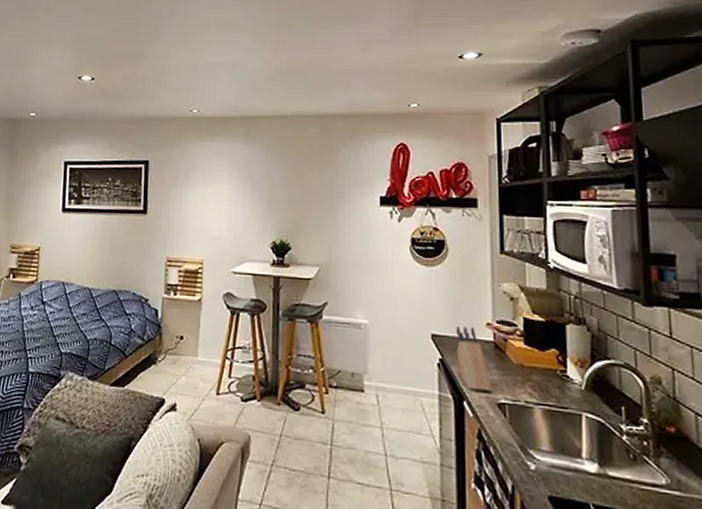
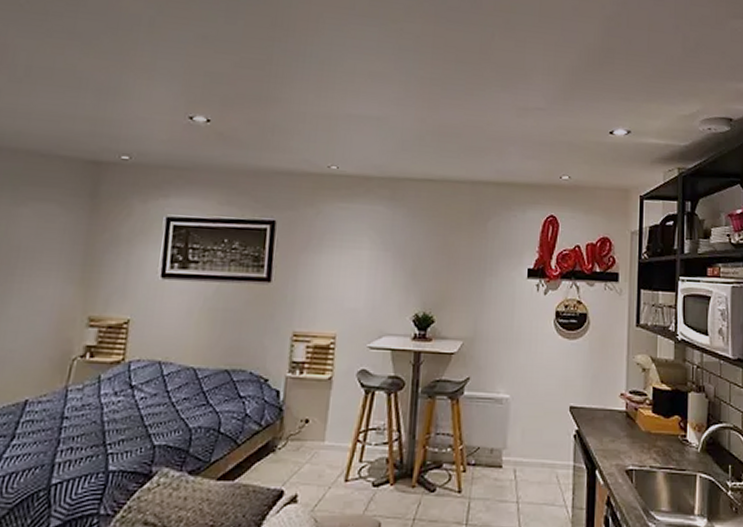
knife block: present [456,326,492,392] -> none [591,398,622,459]

